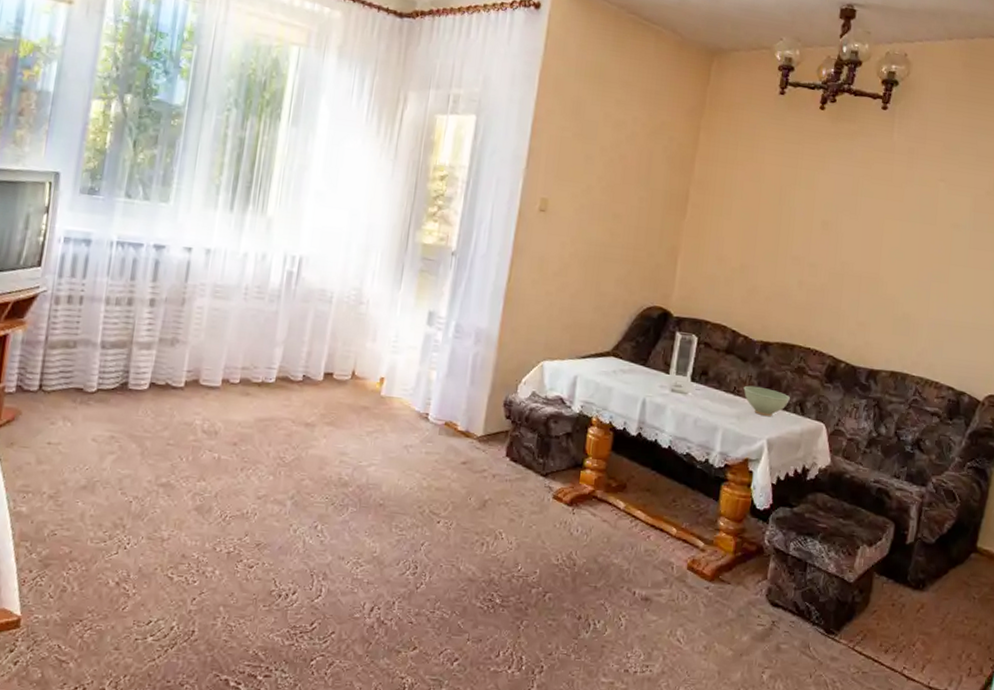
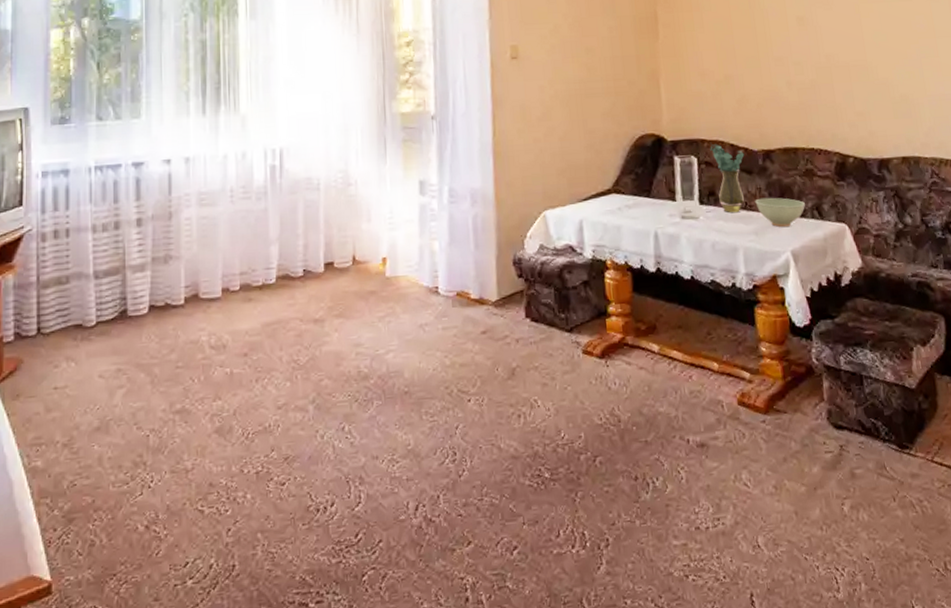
vase: none [710,324,744,395] -> present [710,142,745,213]

